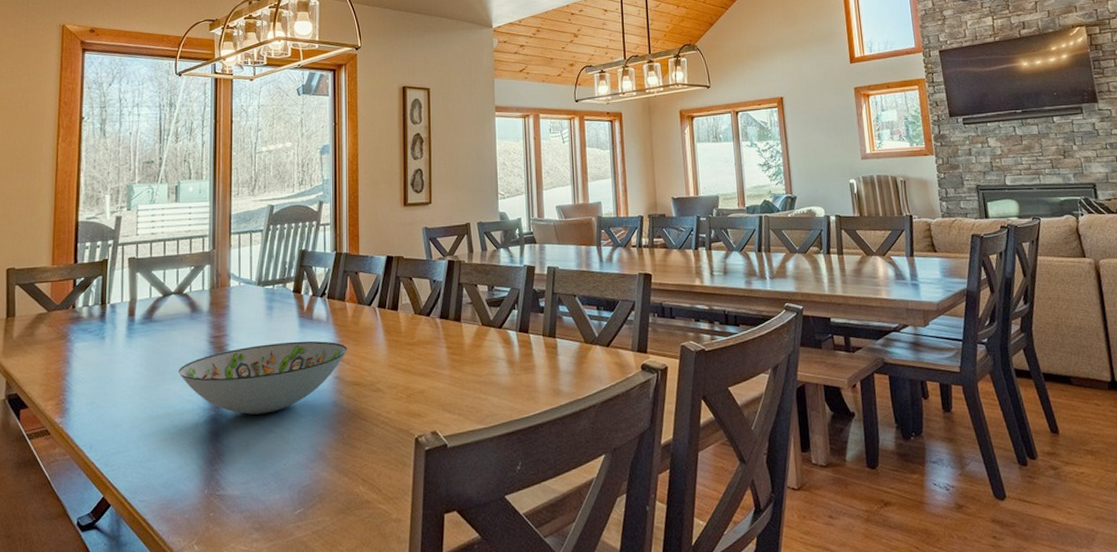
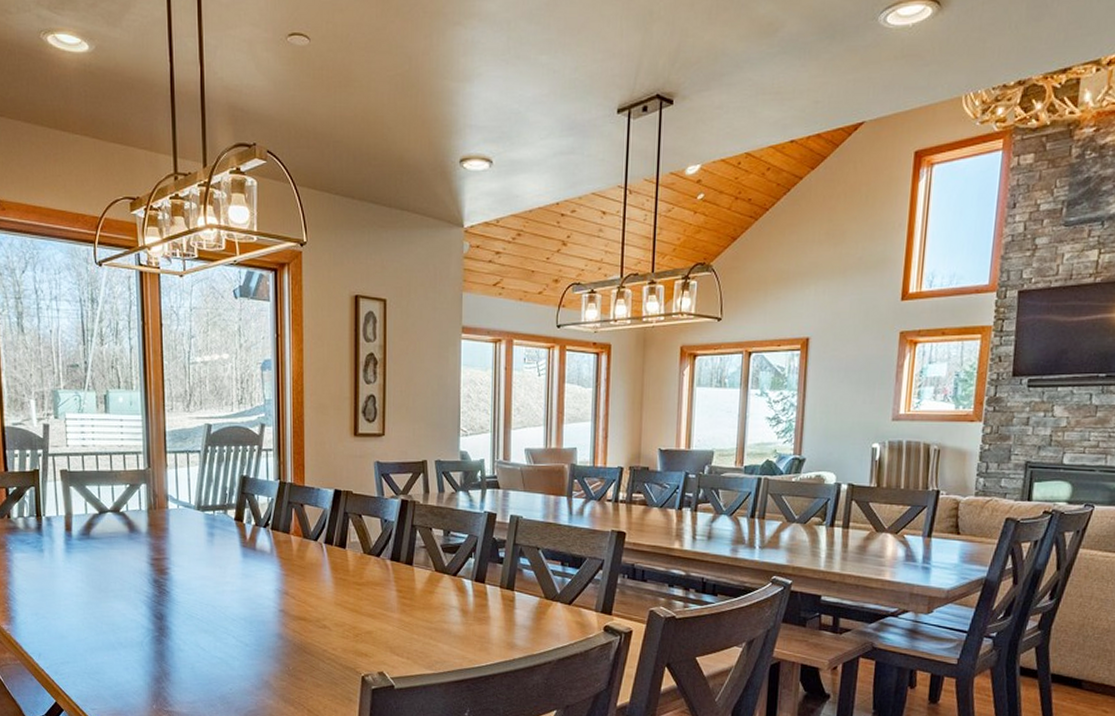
decorative bowl: present [178,341,348,415] -> none [120,570,293,640]

